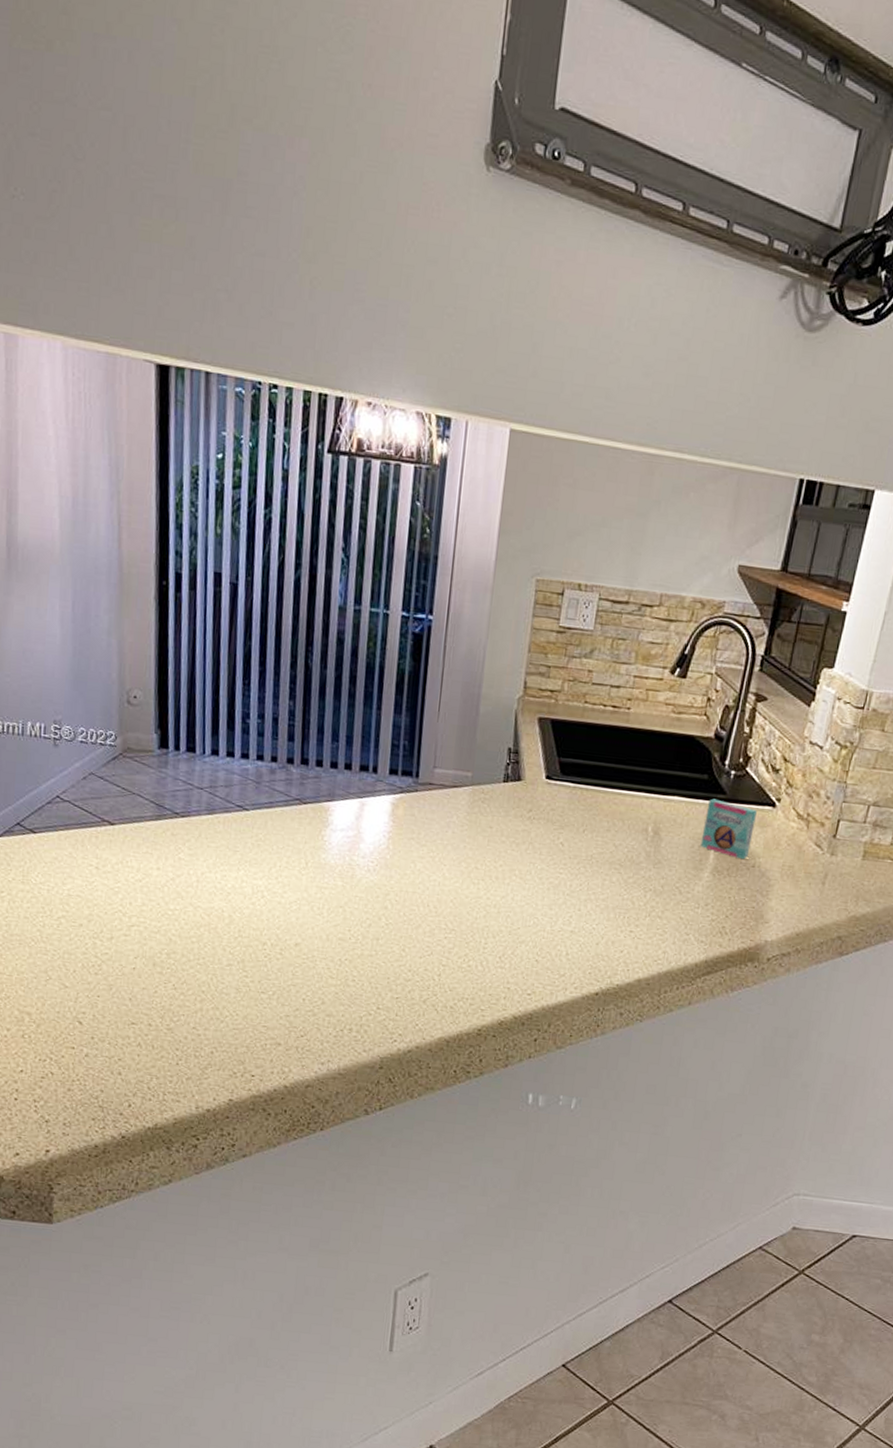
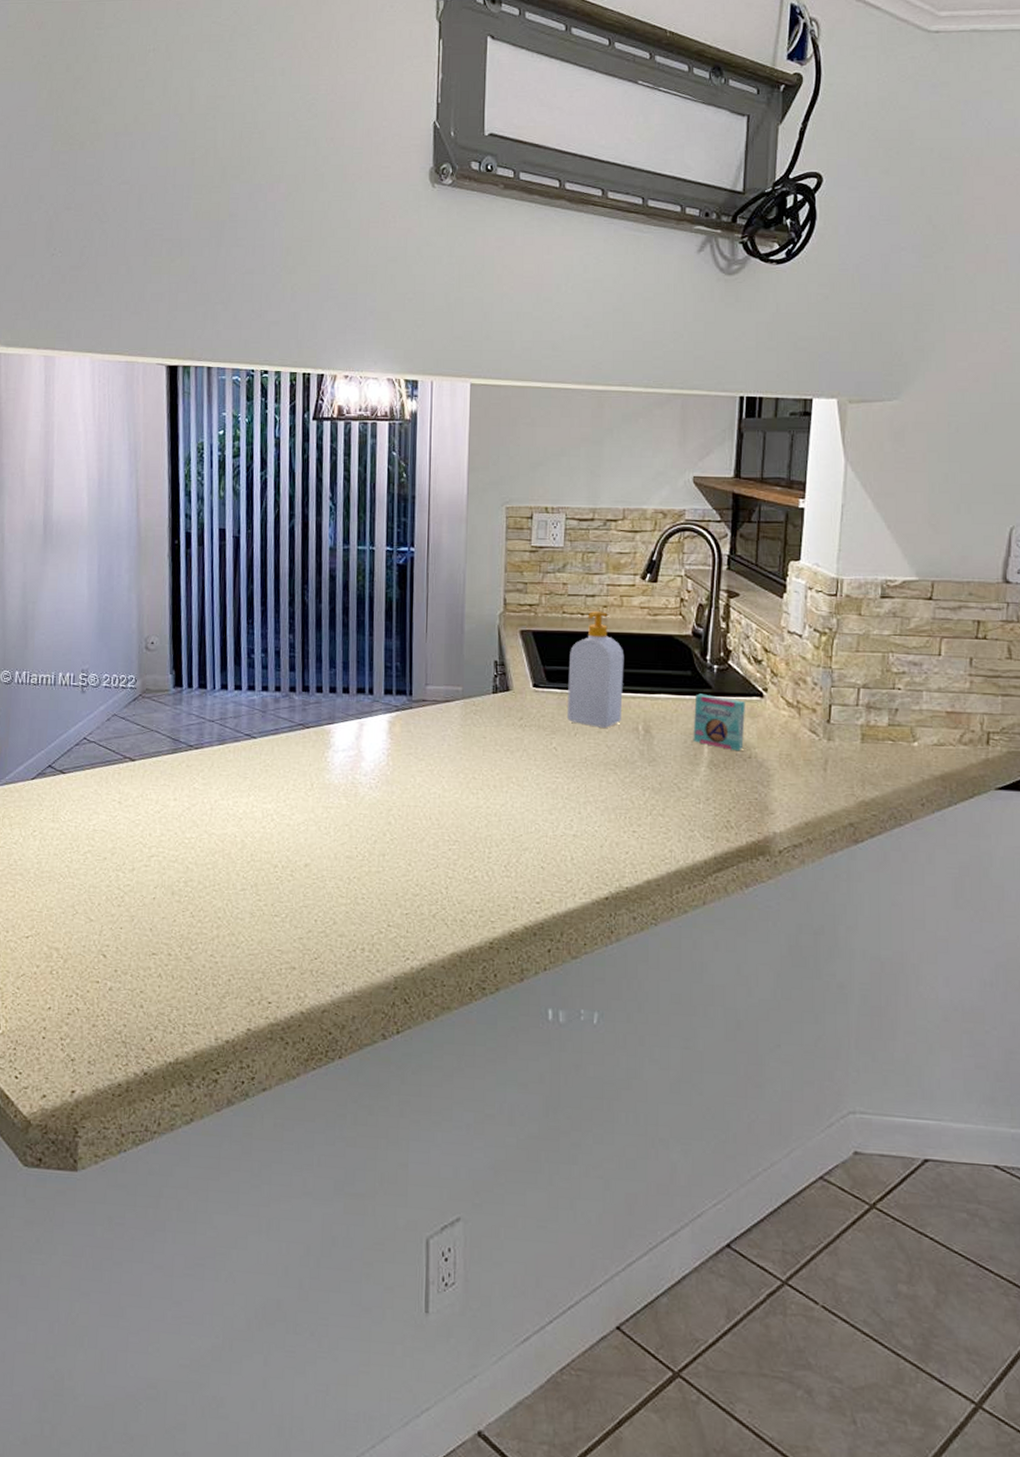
soap bottle: none [578,703,643,827] -> present [567,611,625,728]

